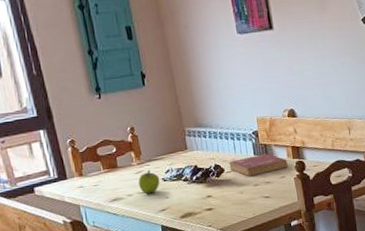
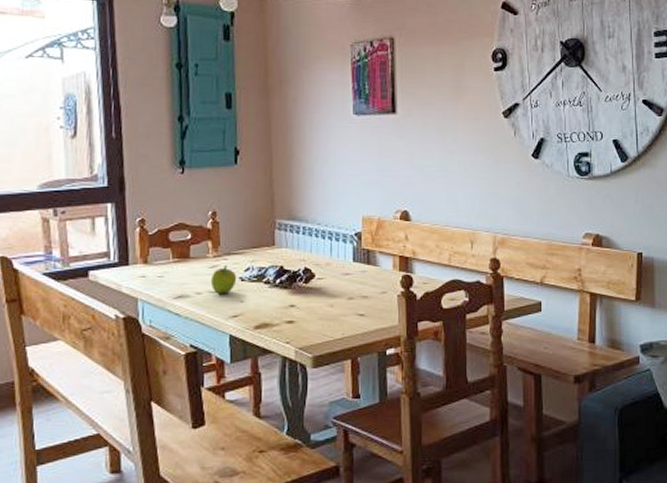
book: present [229,153,288,177] -> none [321,261,392,288]

